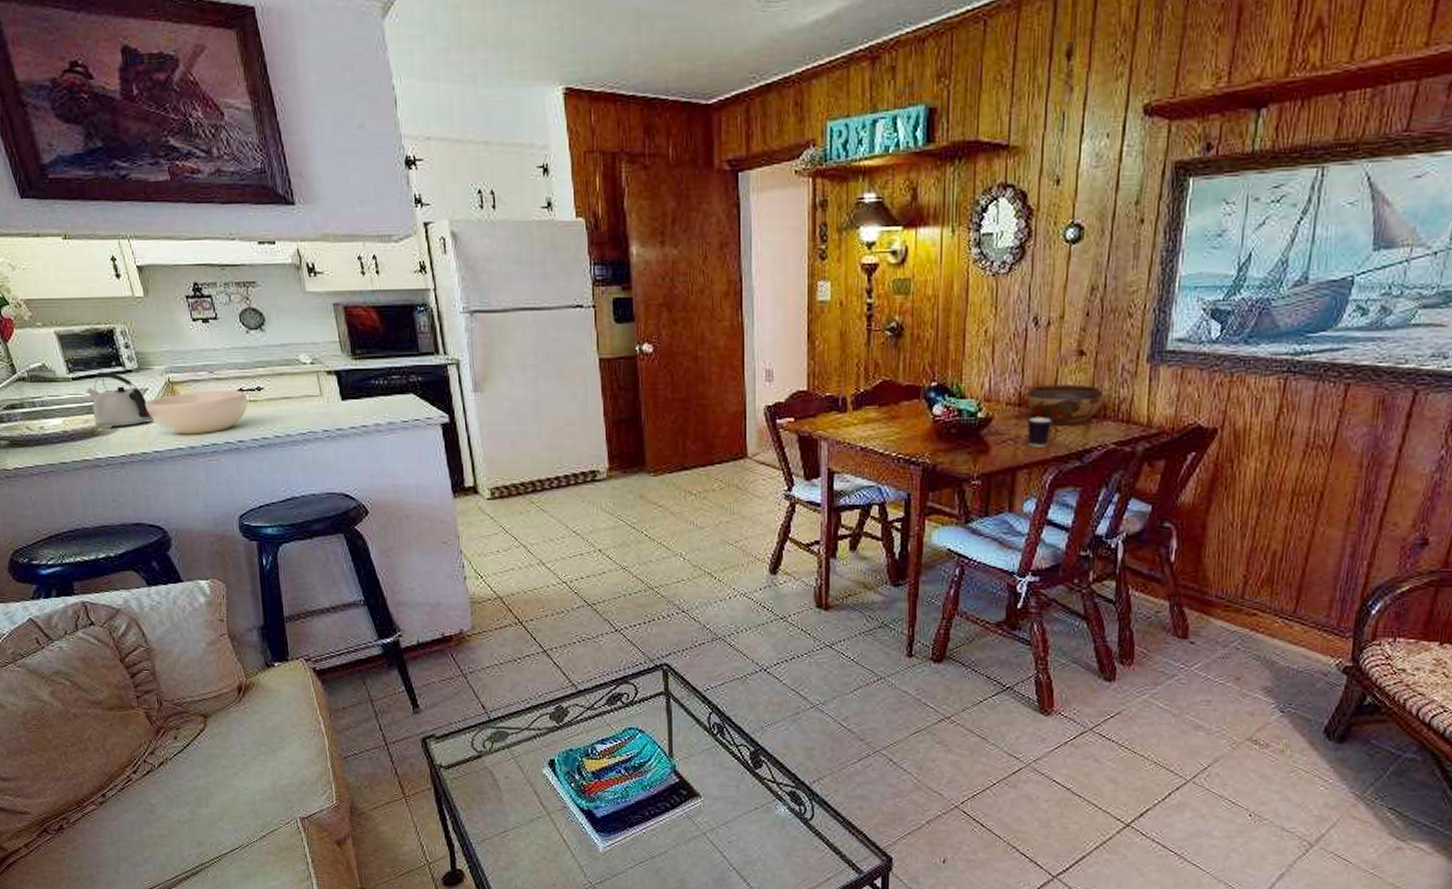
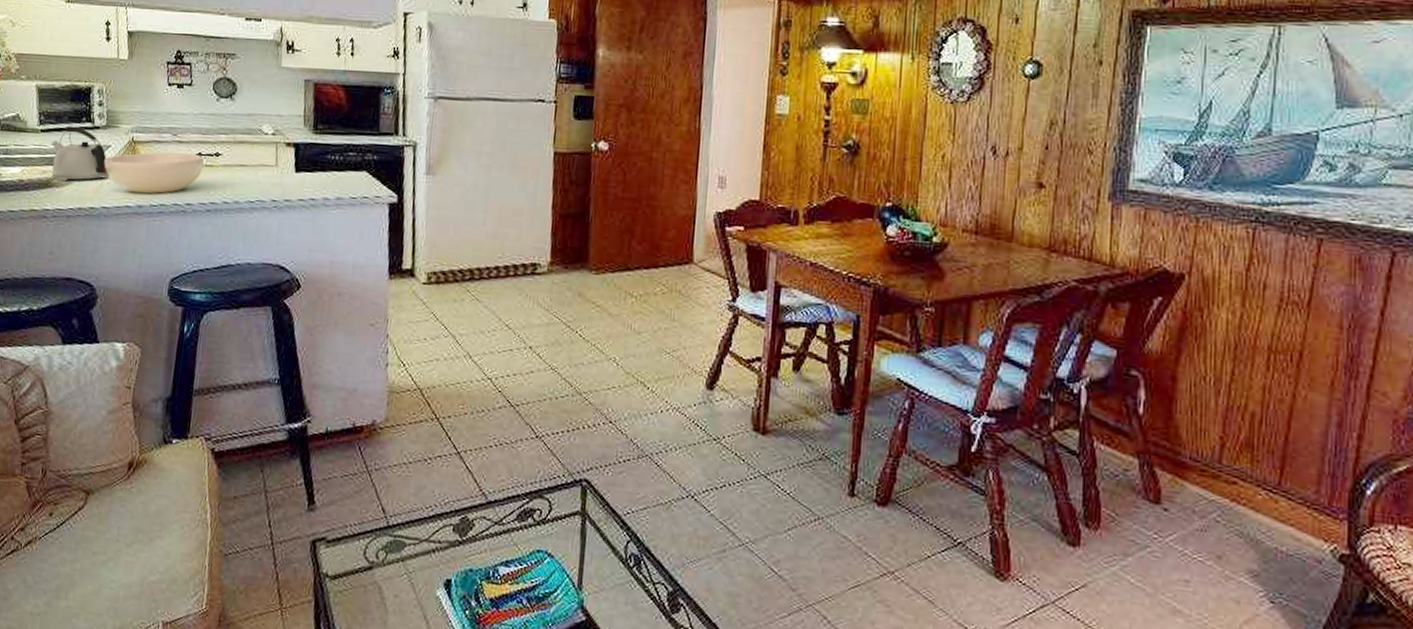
decorative bowl: present [1026,383,1104,426] -> none [983,214,1064,259]
mug: present [1027,417,1058,447] -> none [984,246,1016,279]

